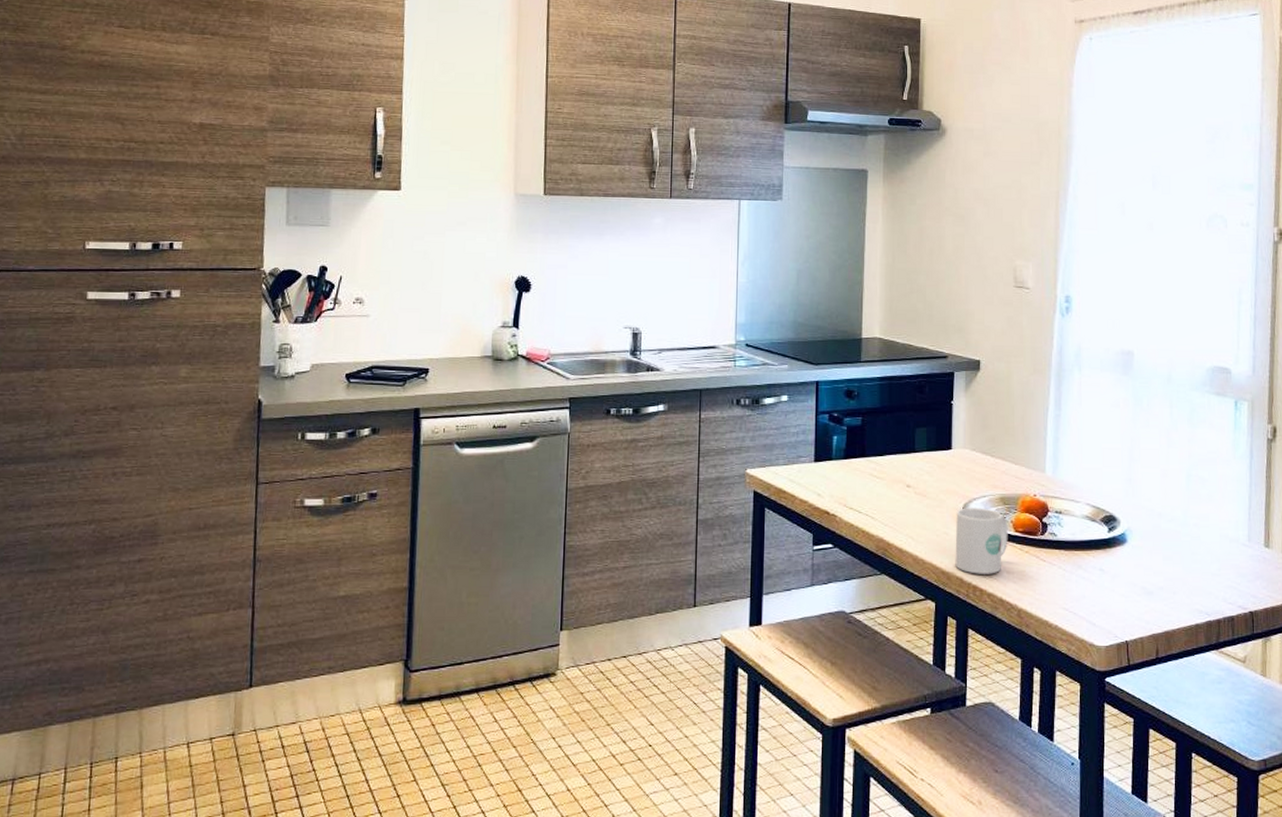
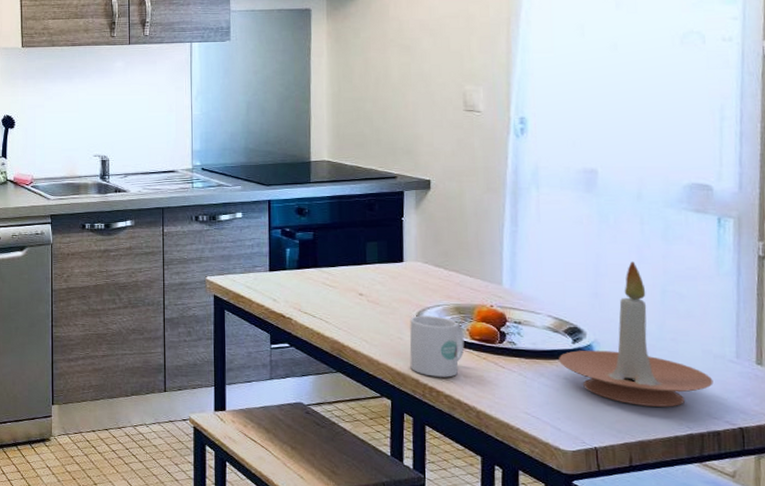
candle holder: none [1095,446,1229,594] -> present [559,262,713,407]

